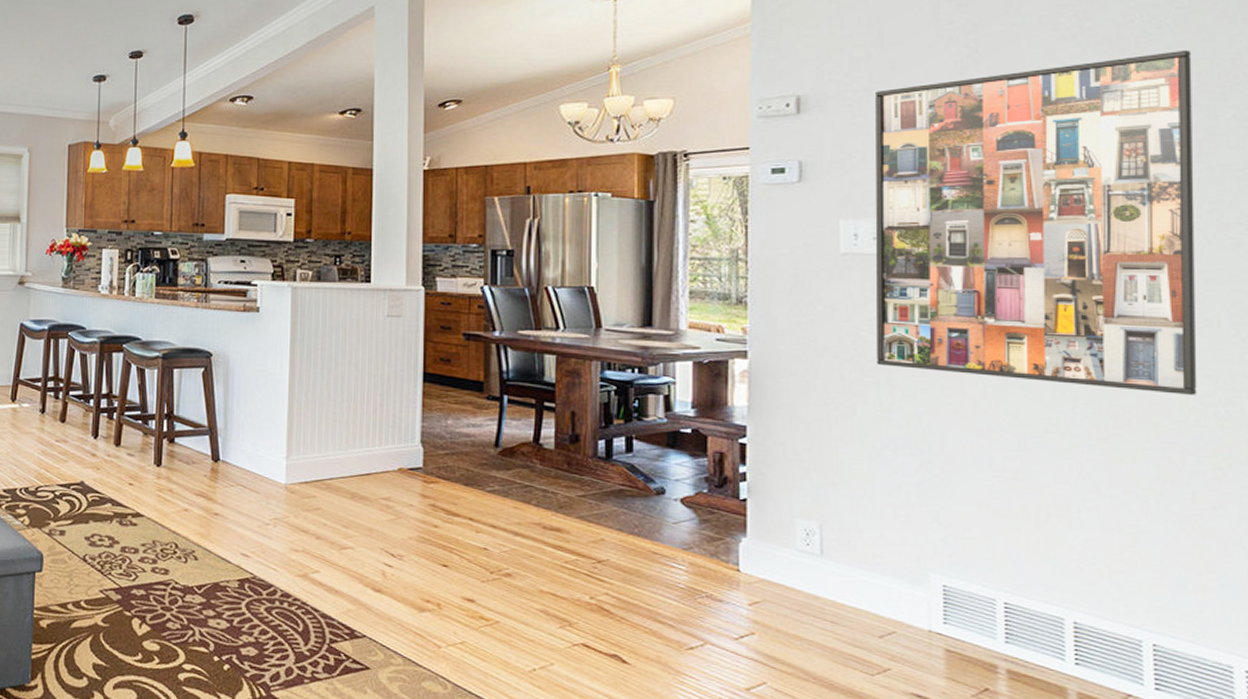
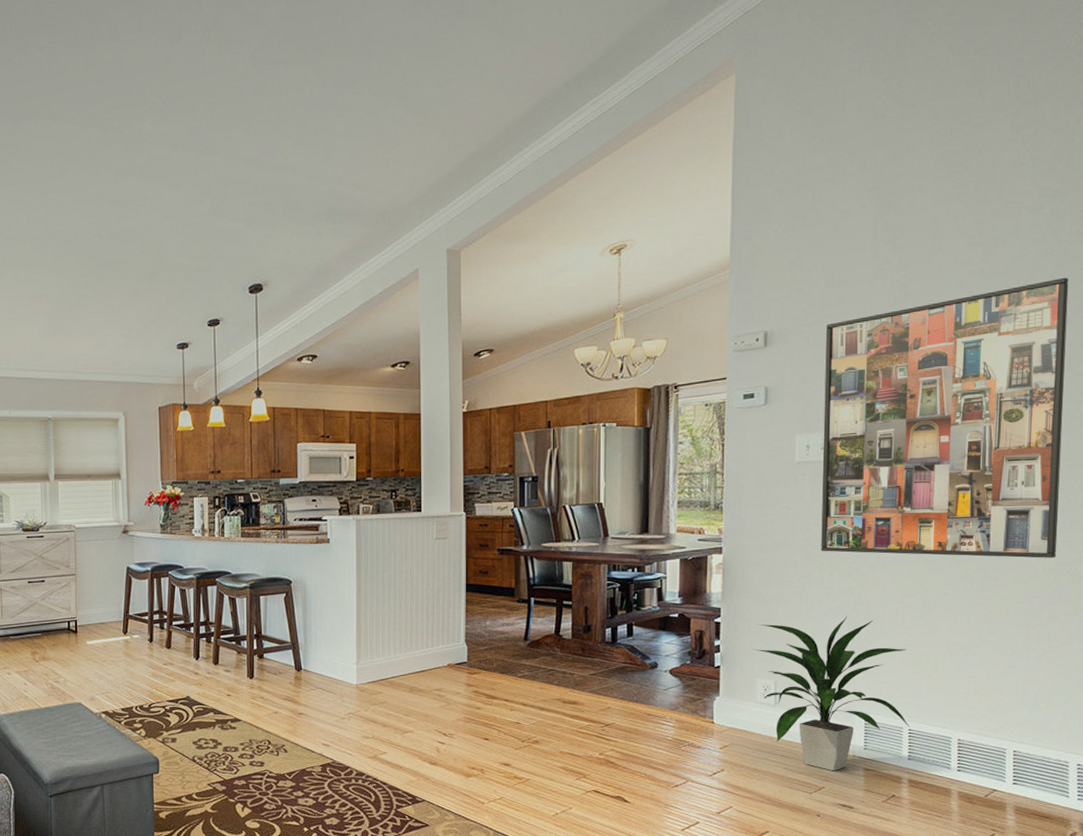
indoor plant: none [790,448,1006,649] -> present [753,616,910,771]

